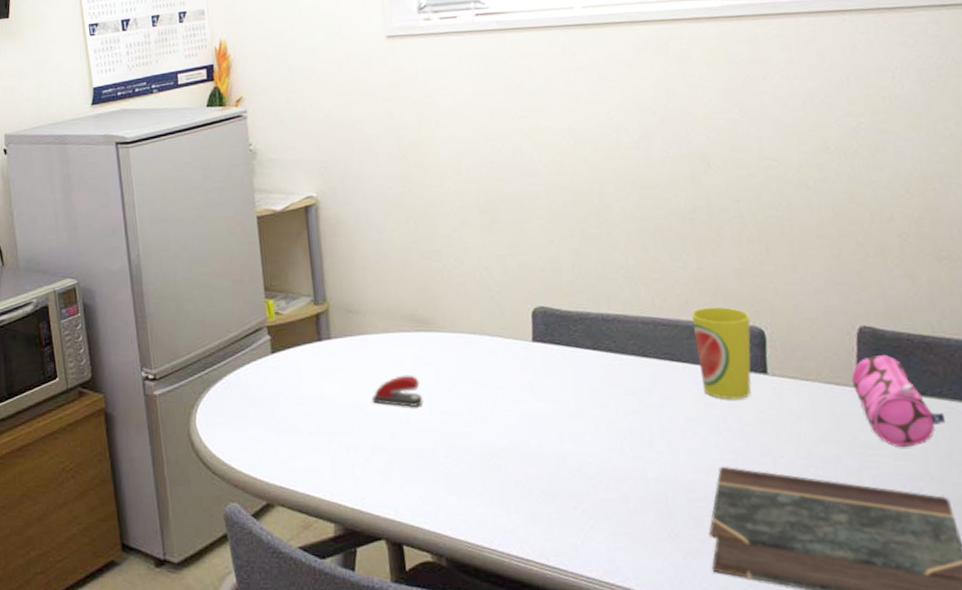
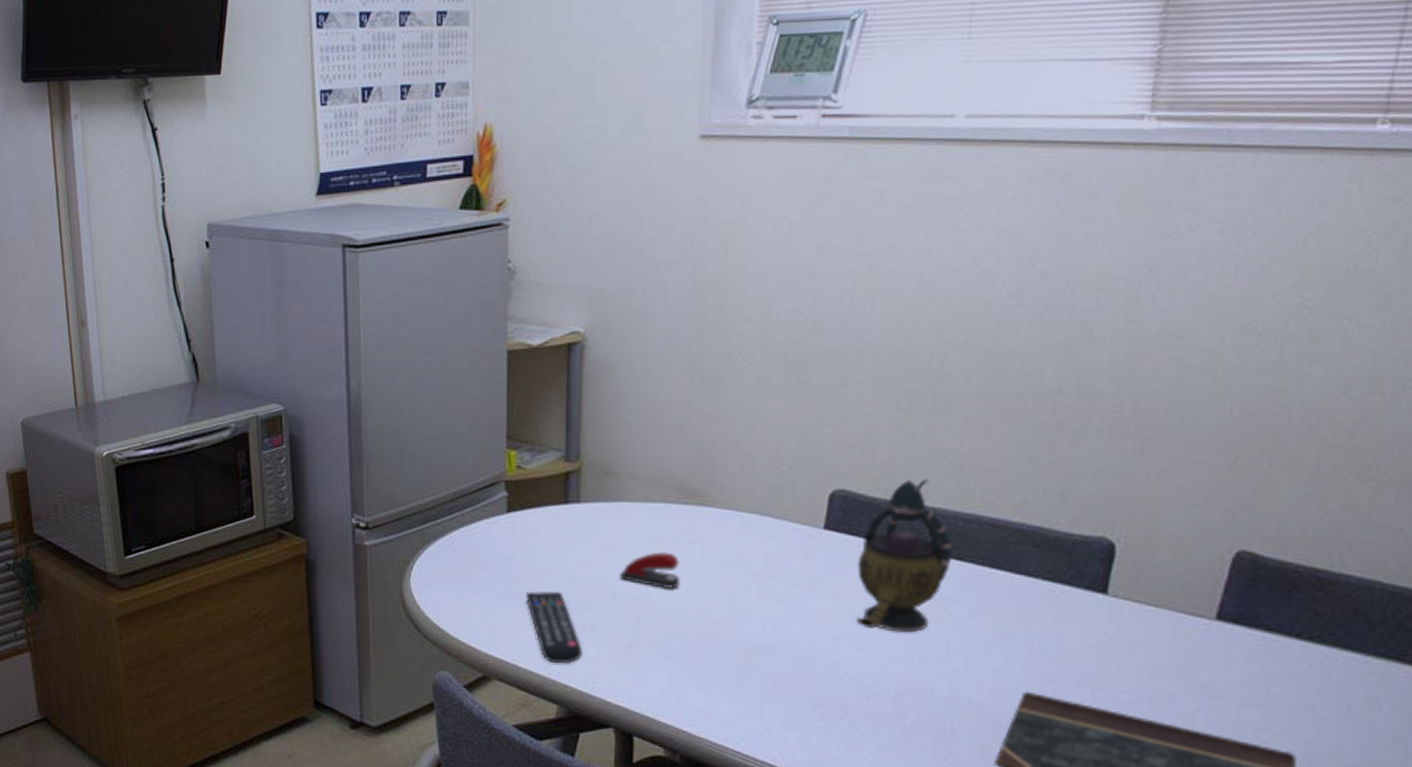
remote control: none [296,419,350,485] -> present [526,591,583,665]
teapot: none [564,291,640,425] -> present [857,479,953,633]
cup: present [692,306,752,400] -> none [1024,509,1101,620]
pencil case: present [851,355,946,448] -> none [1211,586,1317,694]

